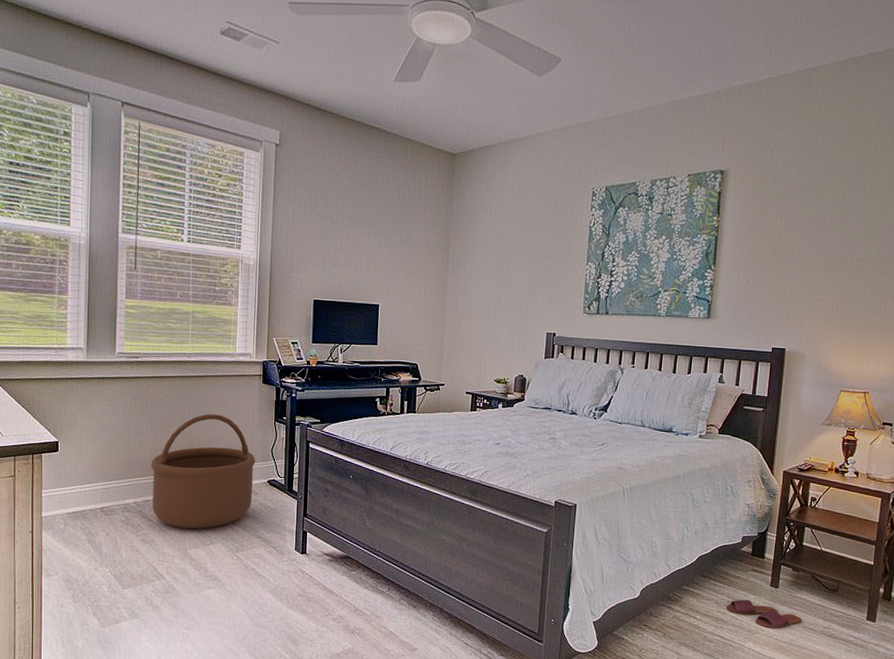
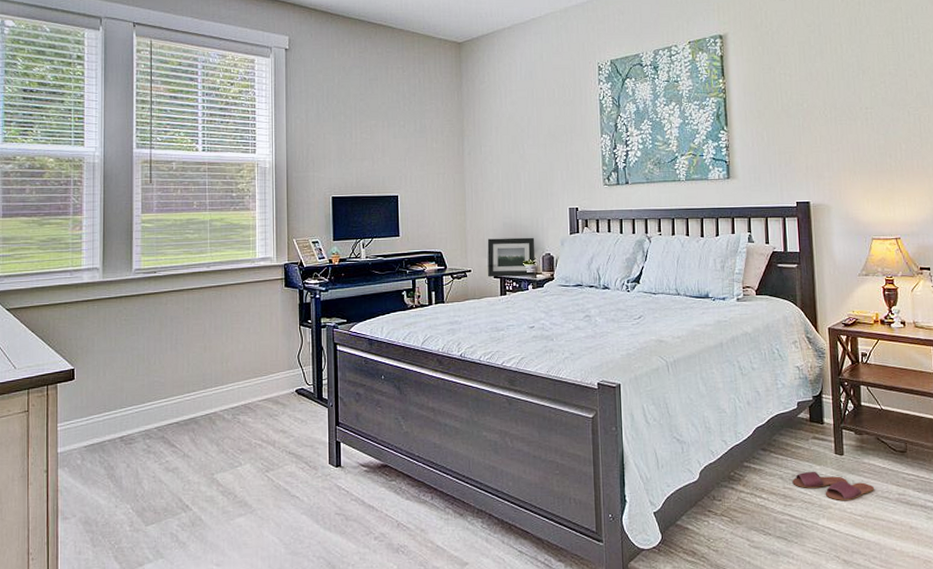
basket: present [151,414,256,529] -> none [173,324,282,452]
picture frame: none [460,355,510,396] -> present [487,237,536,277]

